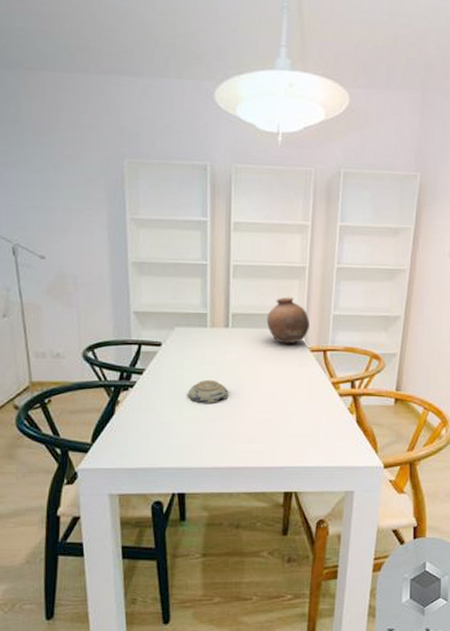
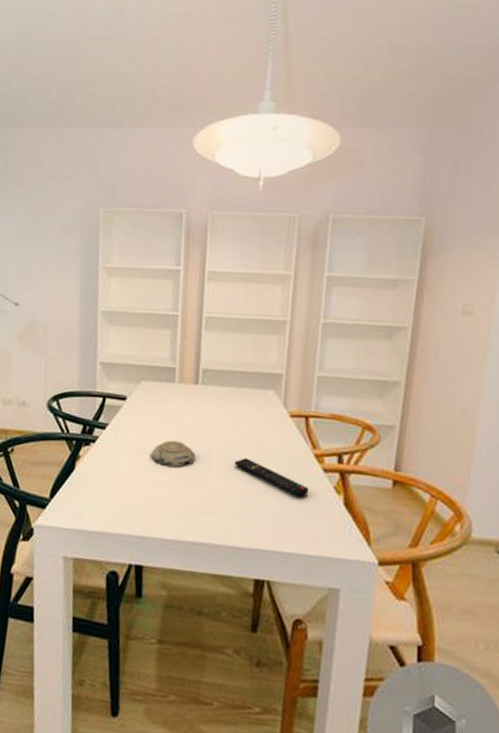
remote control: none [264,390,328,419] -> present [234,458,309,497]
pottery: present [266,297,310,344] -> none [240,353,290,407]

